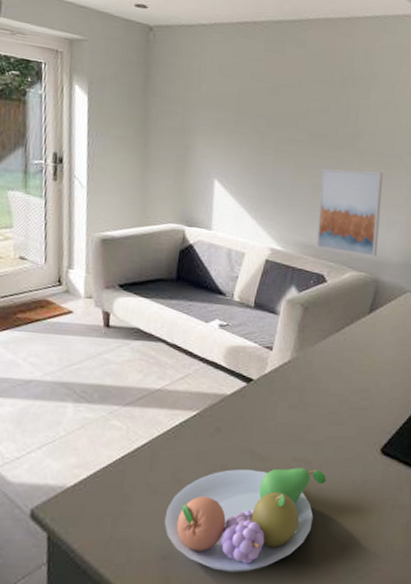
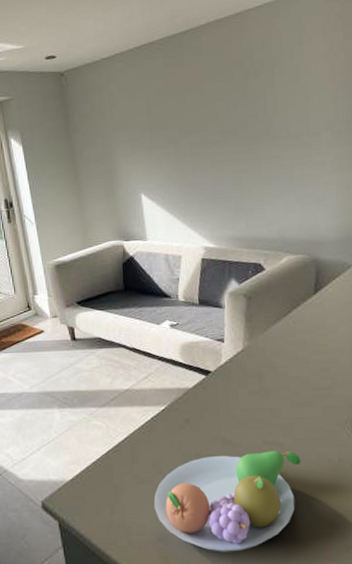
wall art: present [316,168,383,257] -> none [240,153,312,239]

